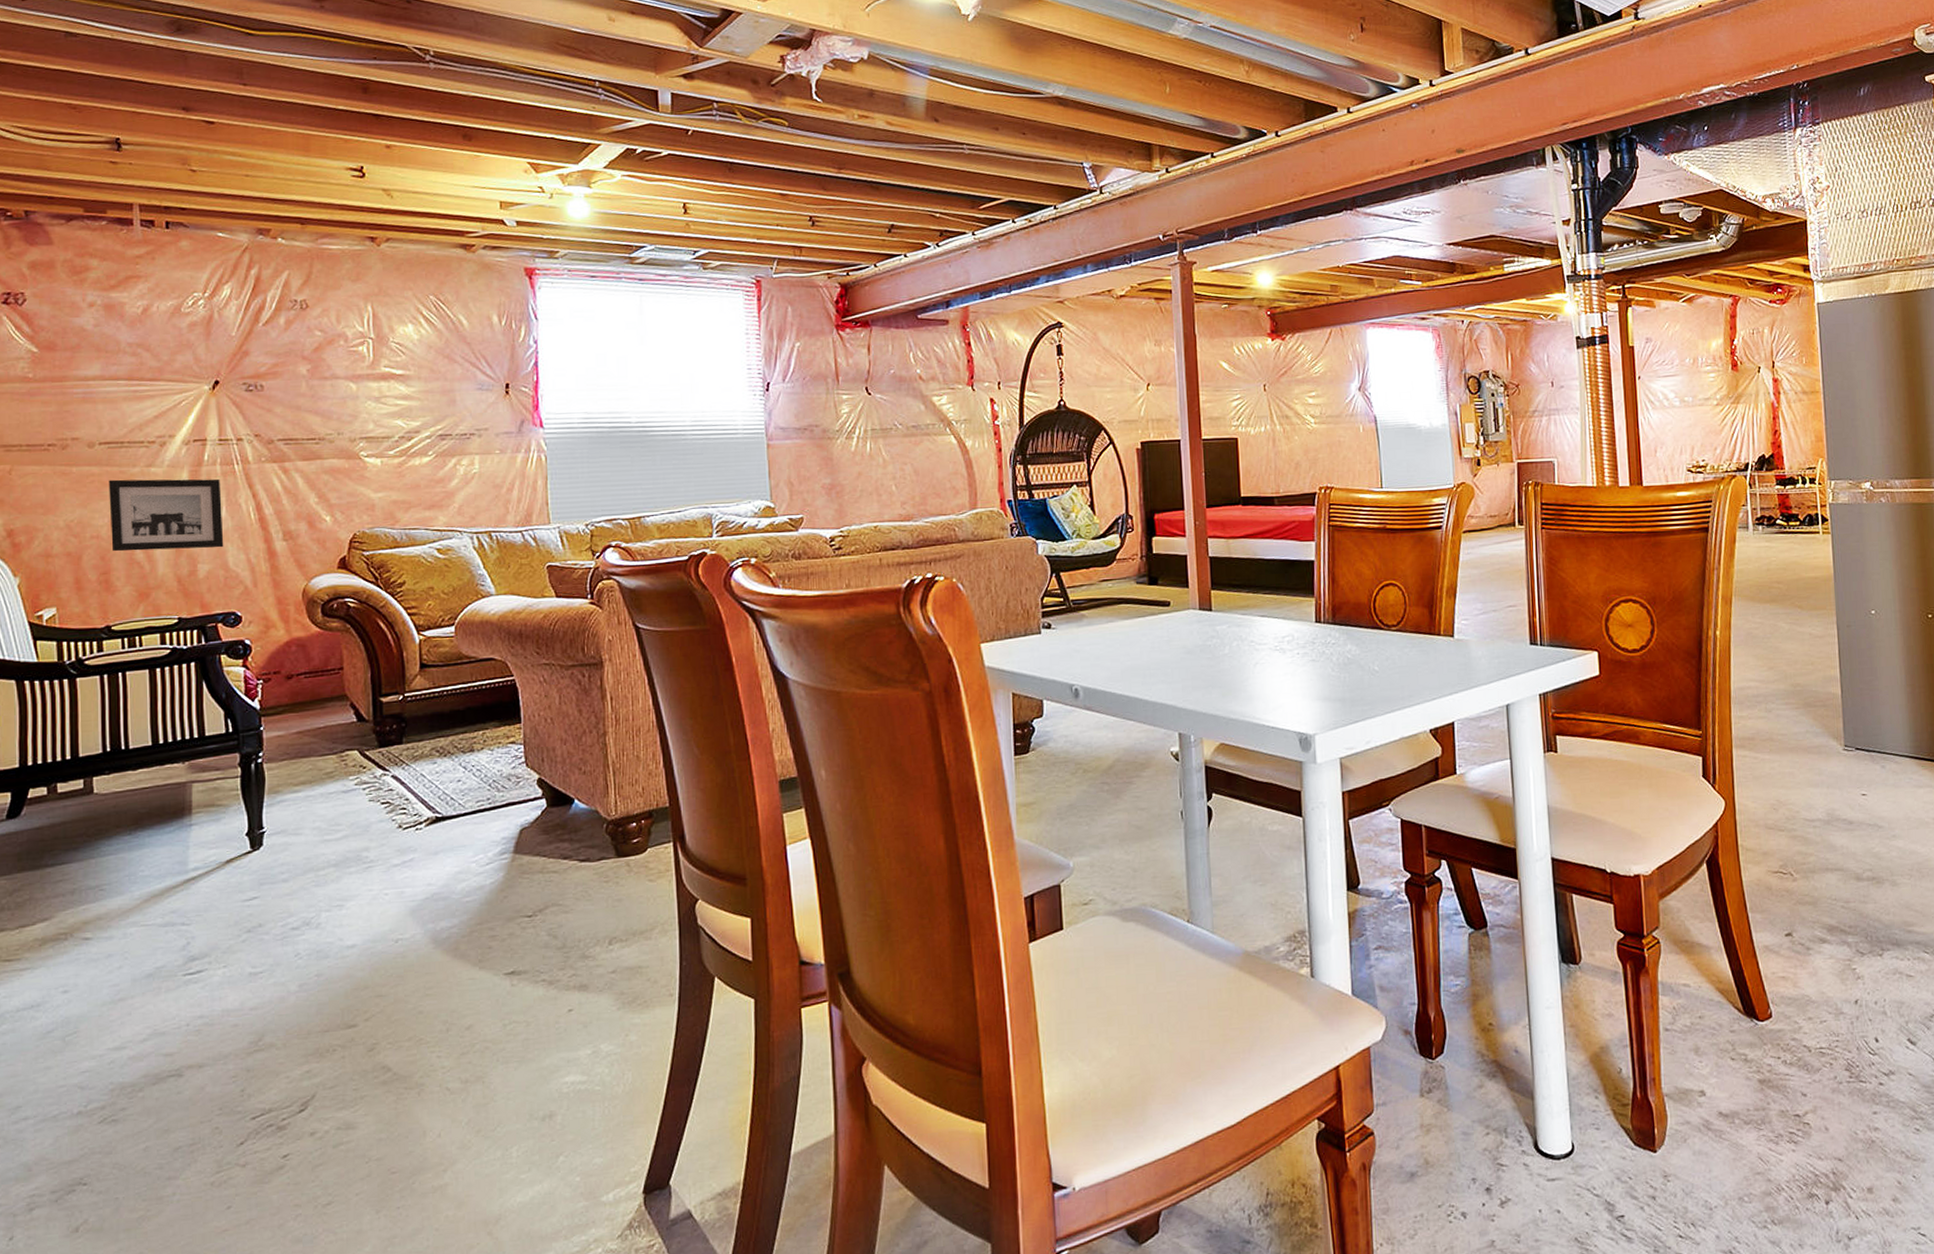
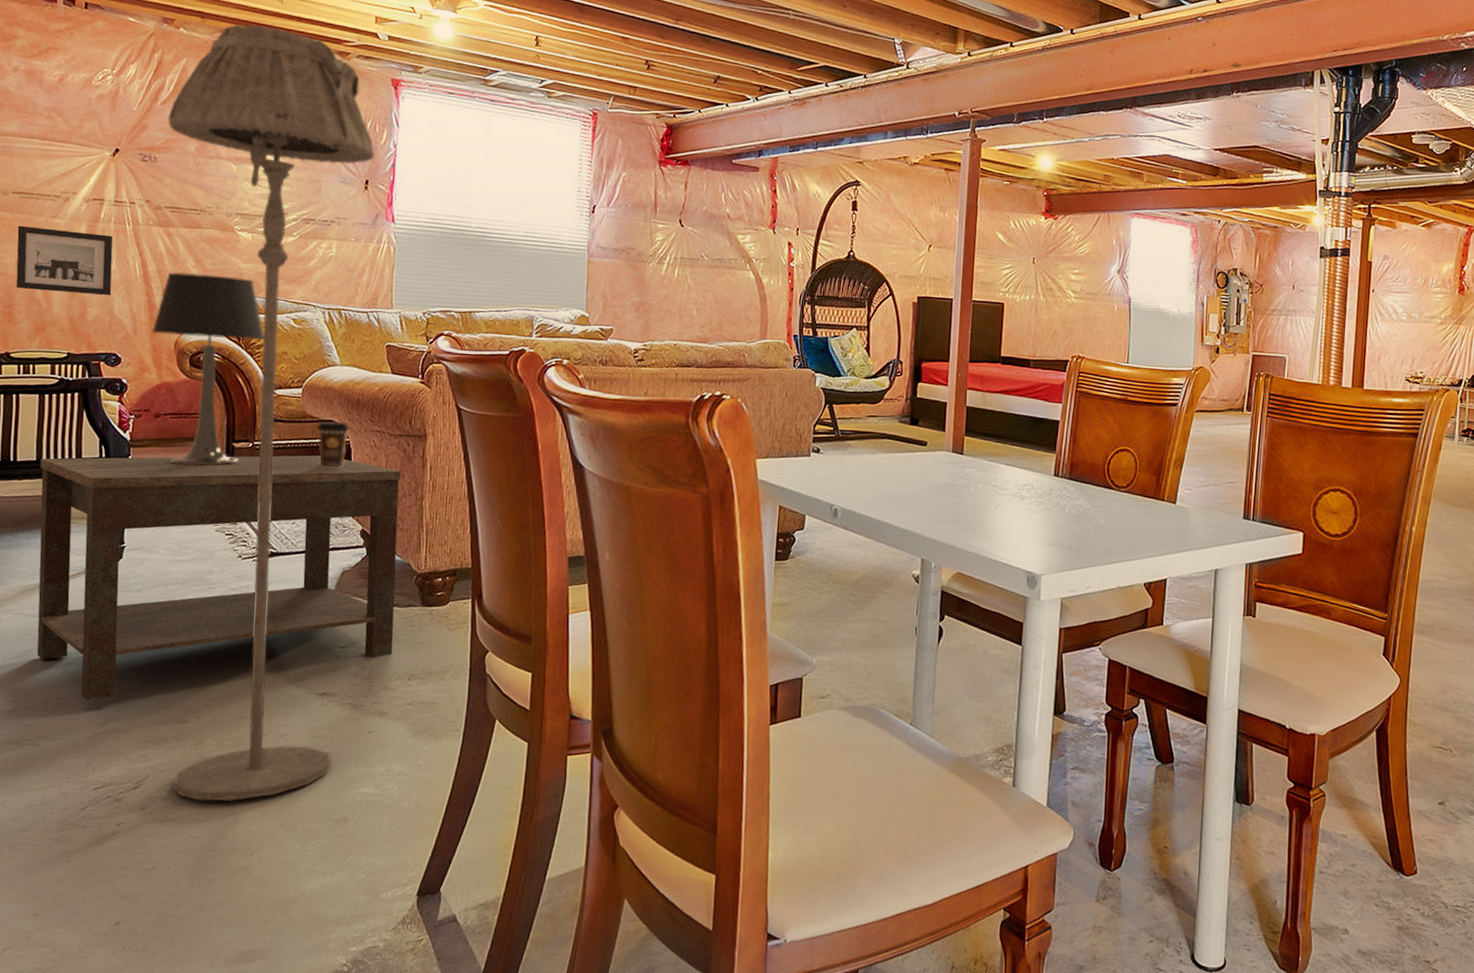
side table: none [157,700,588,1016] -> present [37,455,401,701]
floor lamp: none [272,225,529,1117] -> present [168,23,375,802]
table lamp: none [274,509,405,730] -> present [151,272,264,466]
coffee cup: none [476,659,514,713] -> present [317,421,350,468]

